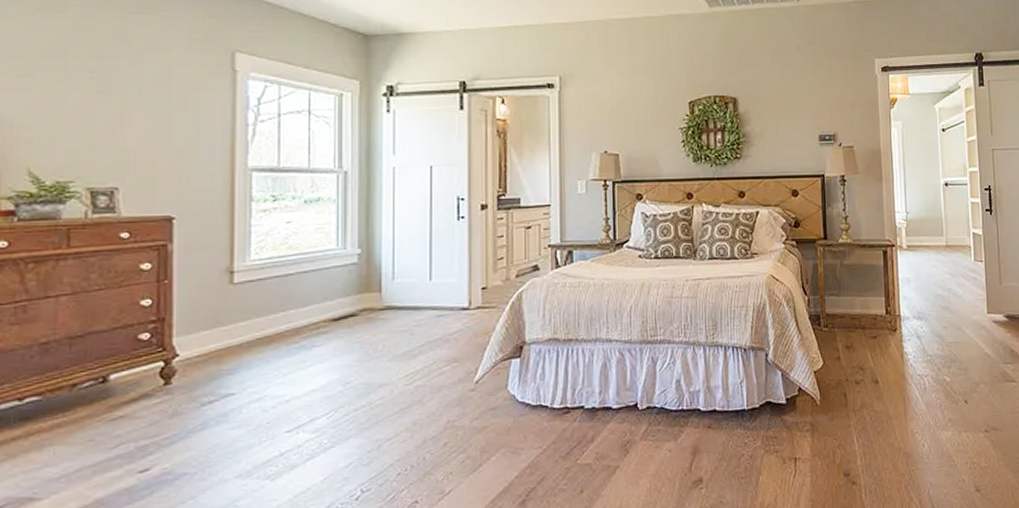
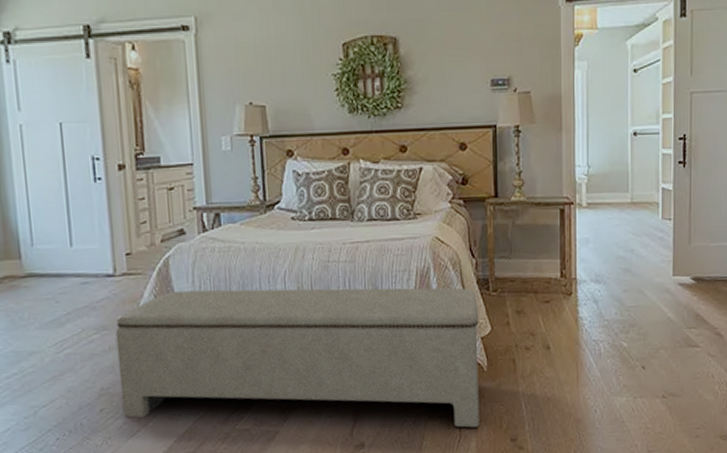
bench: none [466,322,814,463] -> present [115,287,480,428]

